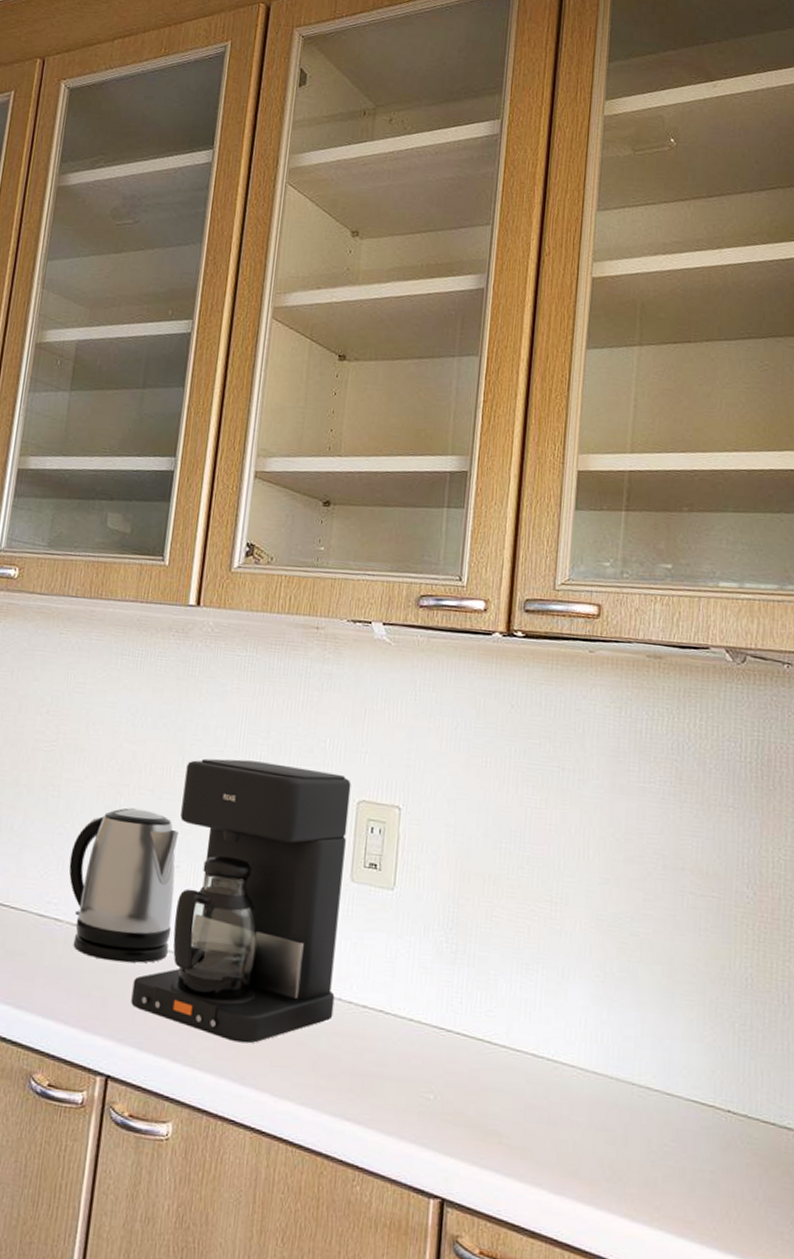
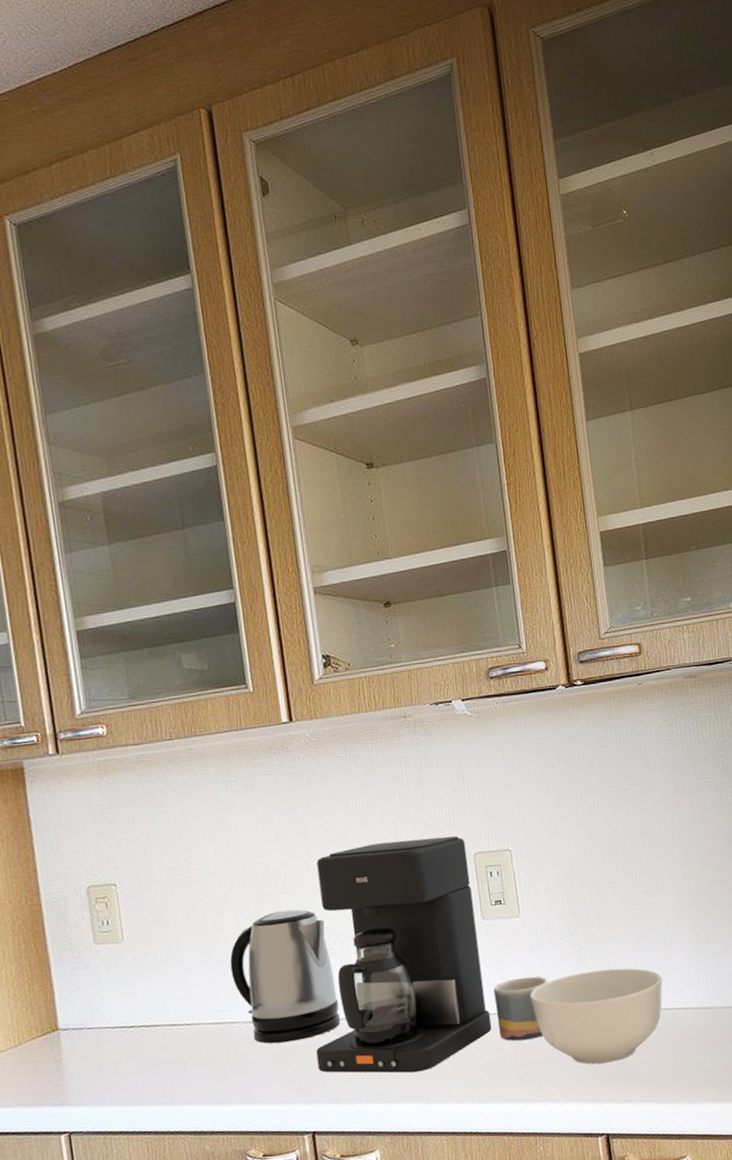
mug: none [339,962,411,1046] -> present [493,975,548,1041]
bowl: none [384,978,551,1107] -> present [529,968,663,1064]

